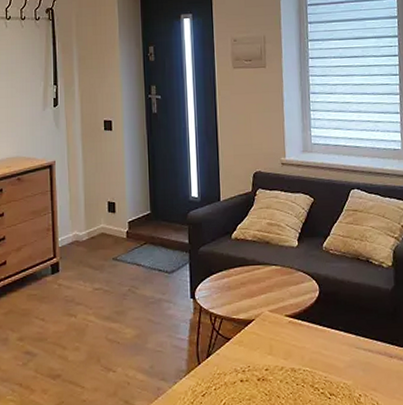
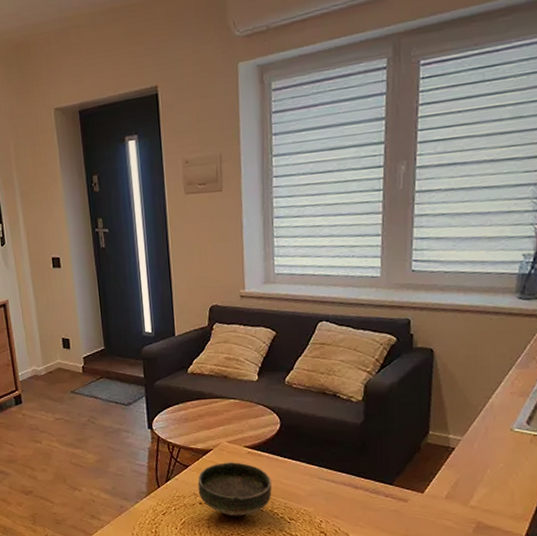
bowl: none [239,333,313,395] -> present [197,462,272,517]

